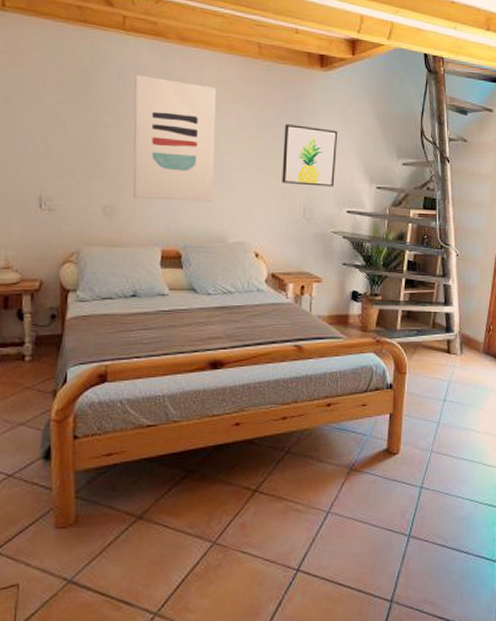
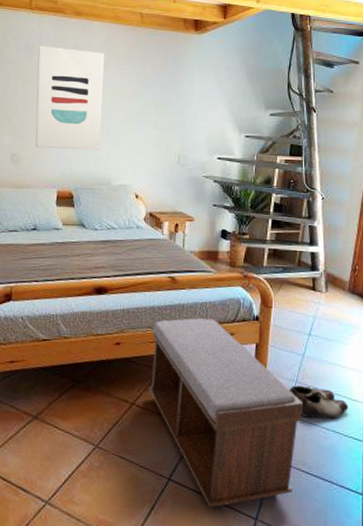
bench: none [273,390,439,596] -> present [148,318,304,509]
wall art: present [282,124,338,187] -> none [160,82,210,136]
shoe: none [425,454,484,489] -> present [289,385,349,420]

